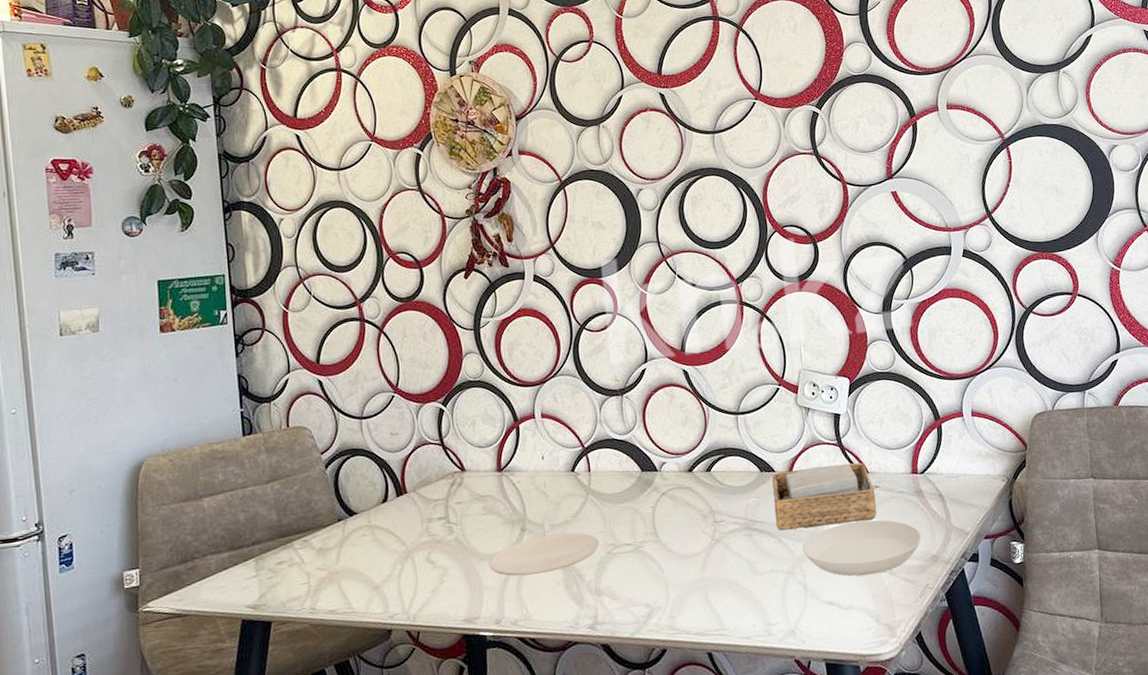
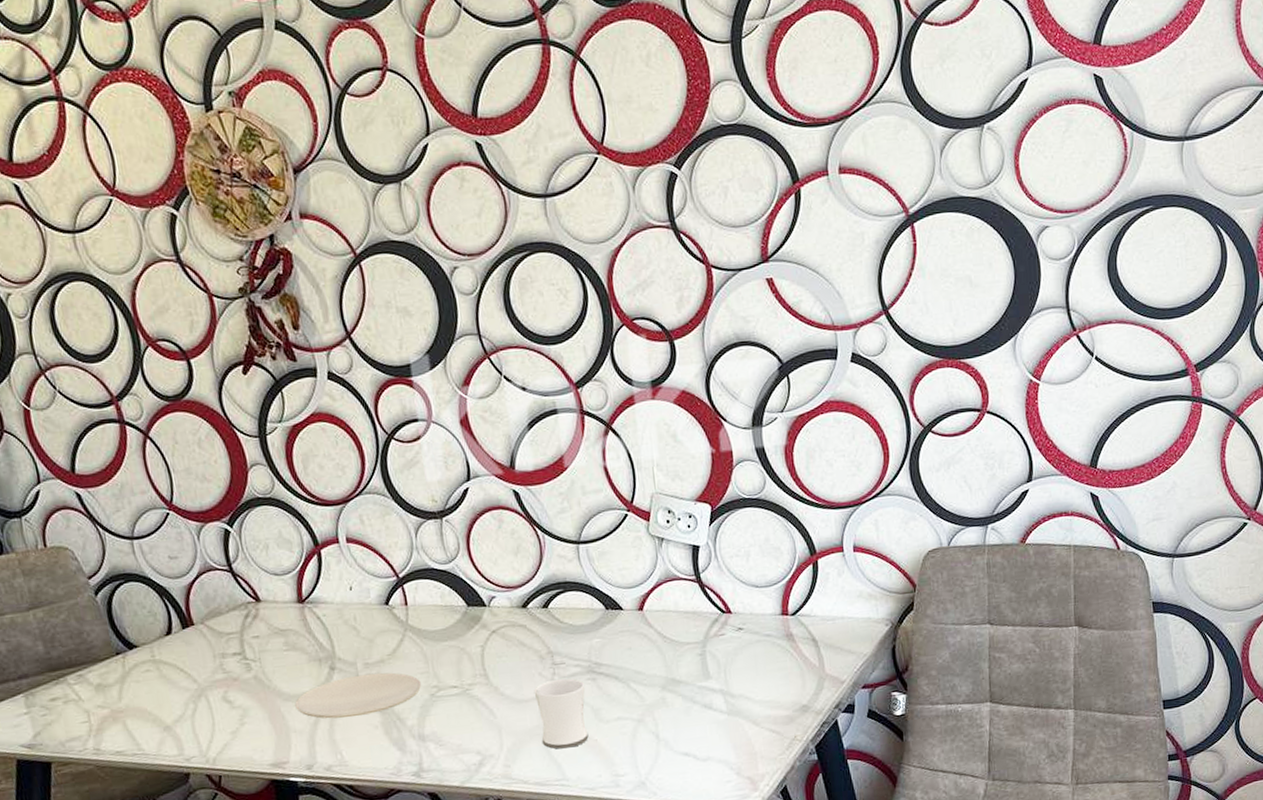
mug: none [697,534,745,601] -> present [533,678,589,749]
napkin holder: present [772,462,877,531] -> none [619,601,740,675]
saucer: present [803,519,922,576] -> none [655,665,791,726]

